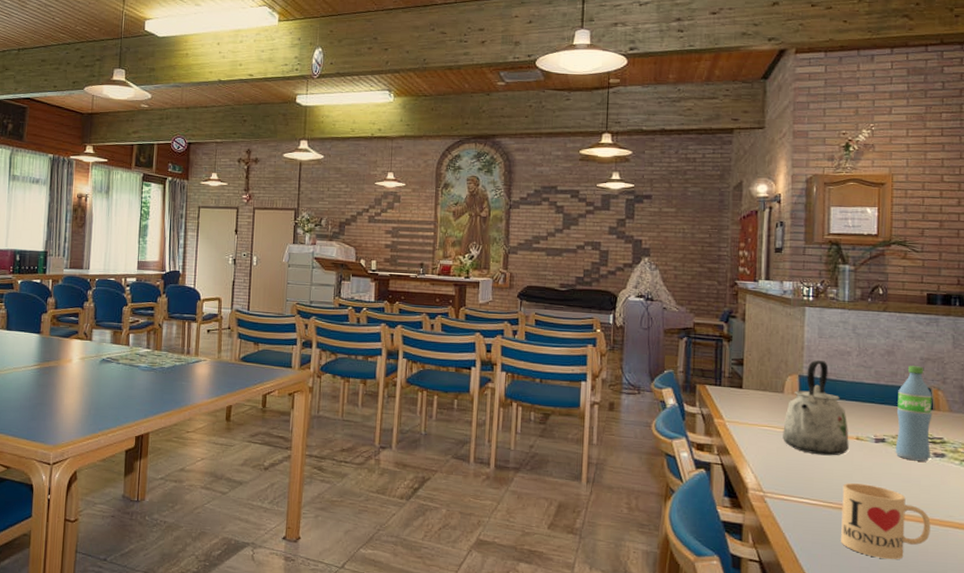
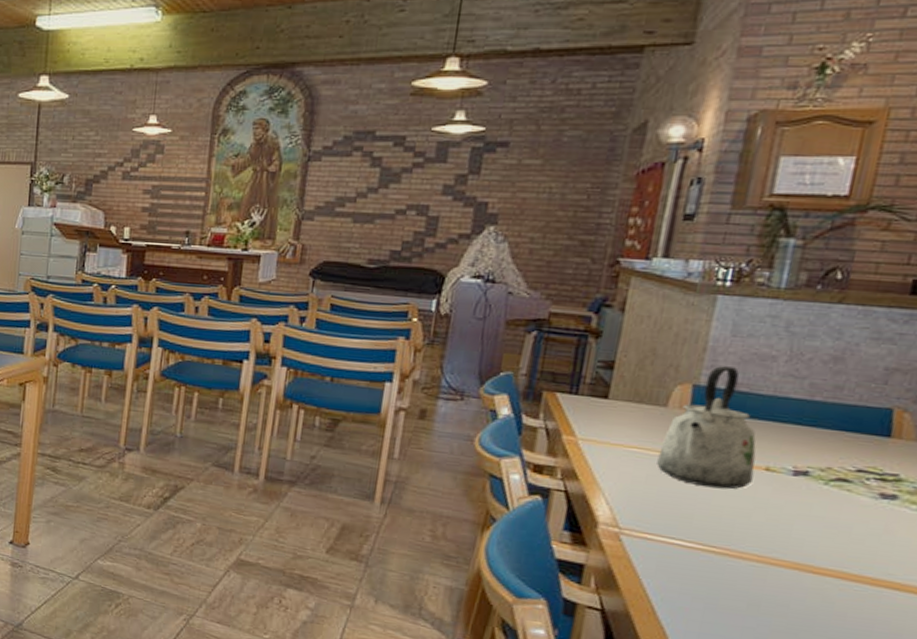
mug: present [841,482,931,560] -> none [720,524,858,622]
water bottle: present [895,365,932,462] -> none [821,377,894,504]

